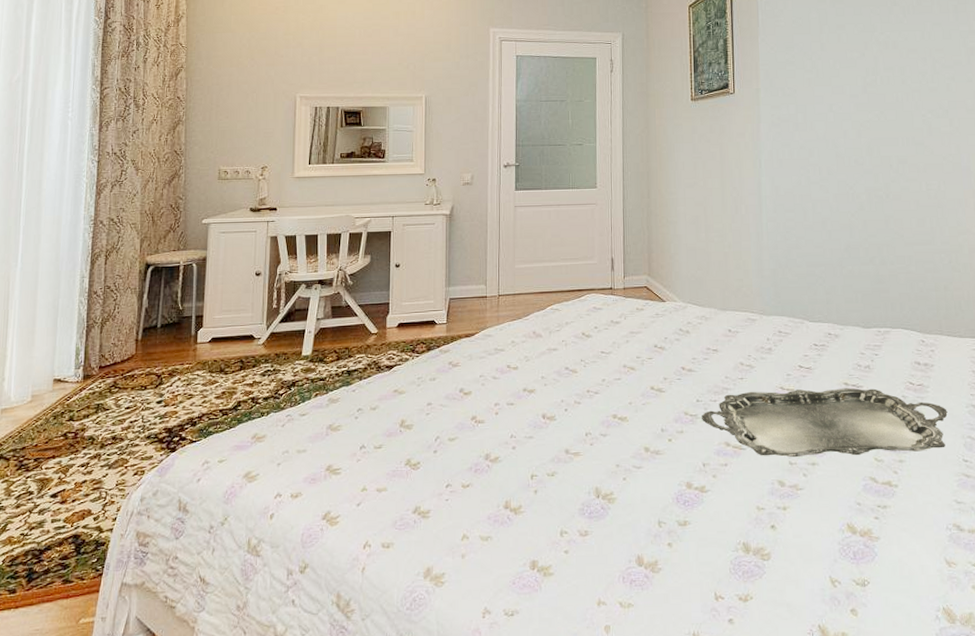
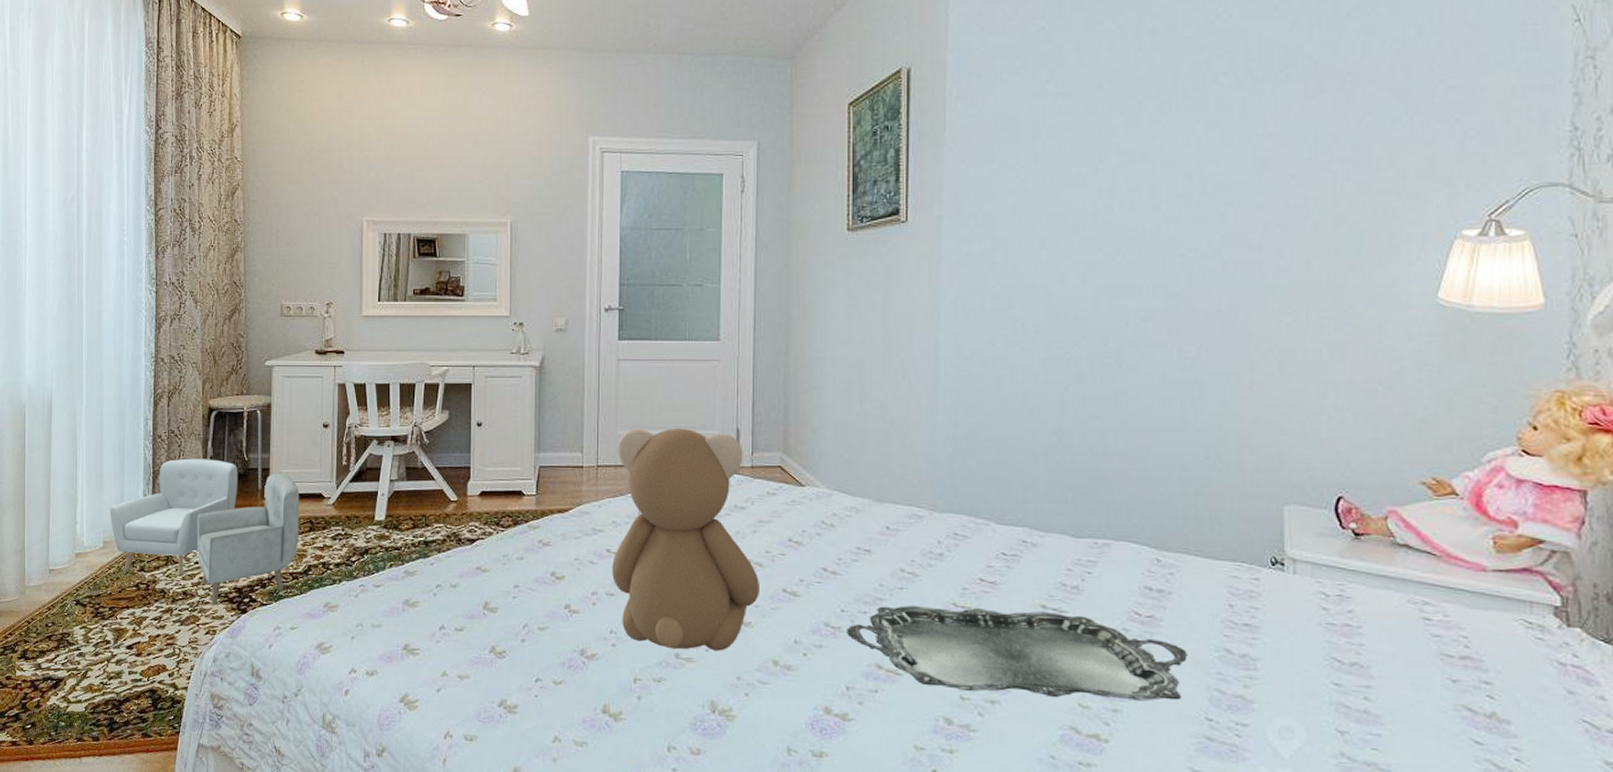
armchair: none [40,310,232,447] -> present [110,458,300,606]
teddy bear: none [512,260,633,447] -> present [612,429,759,651]

